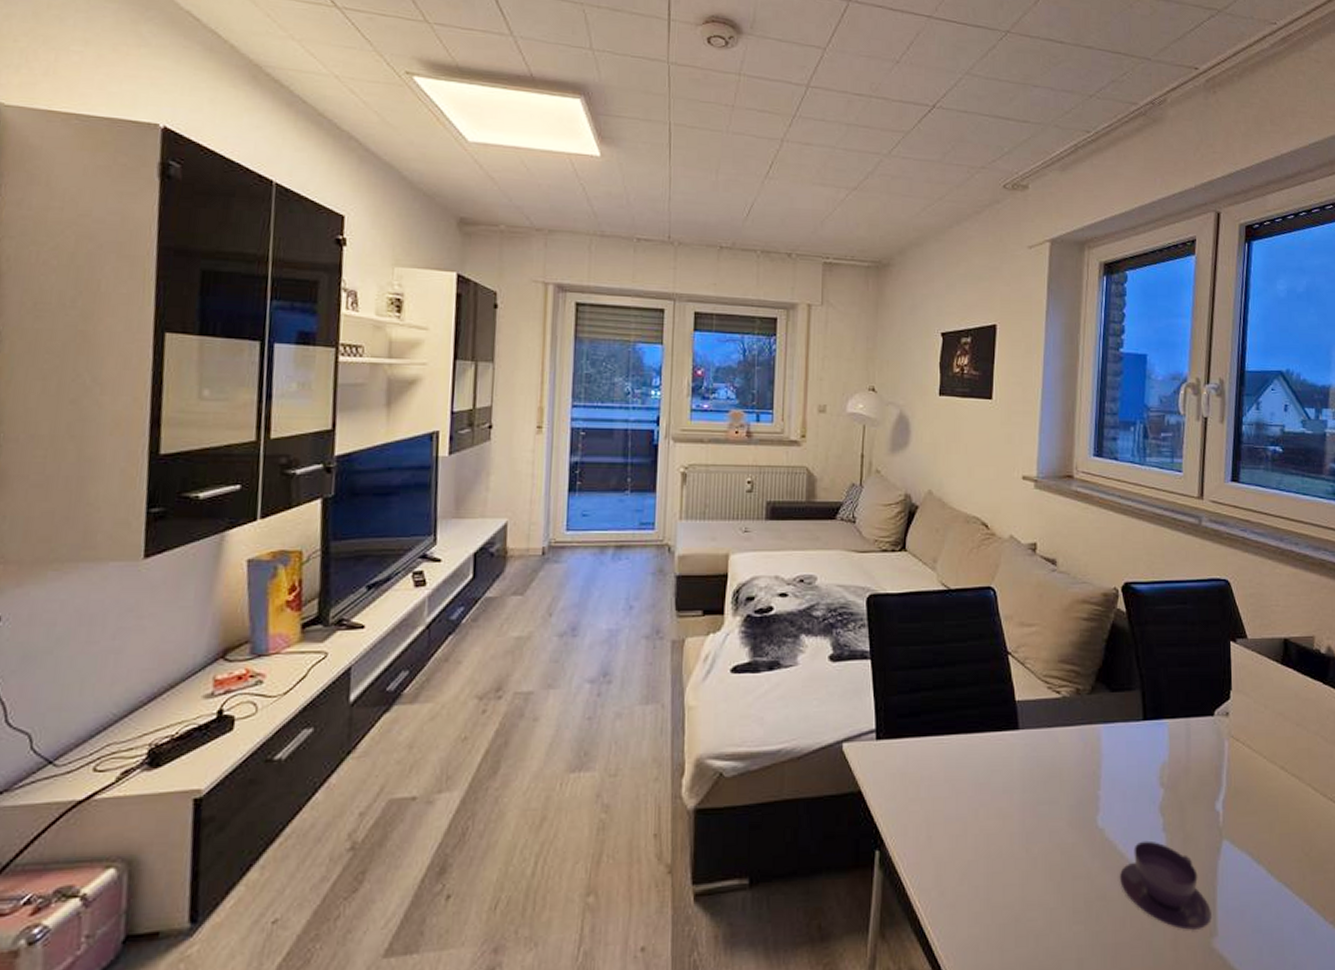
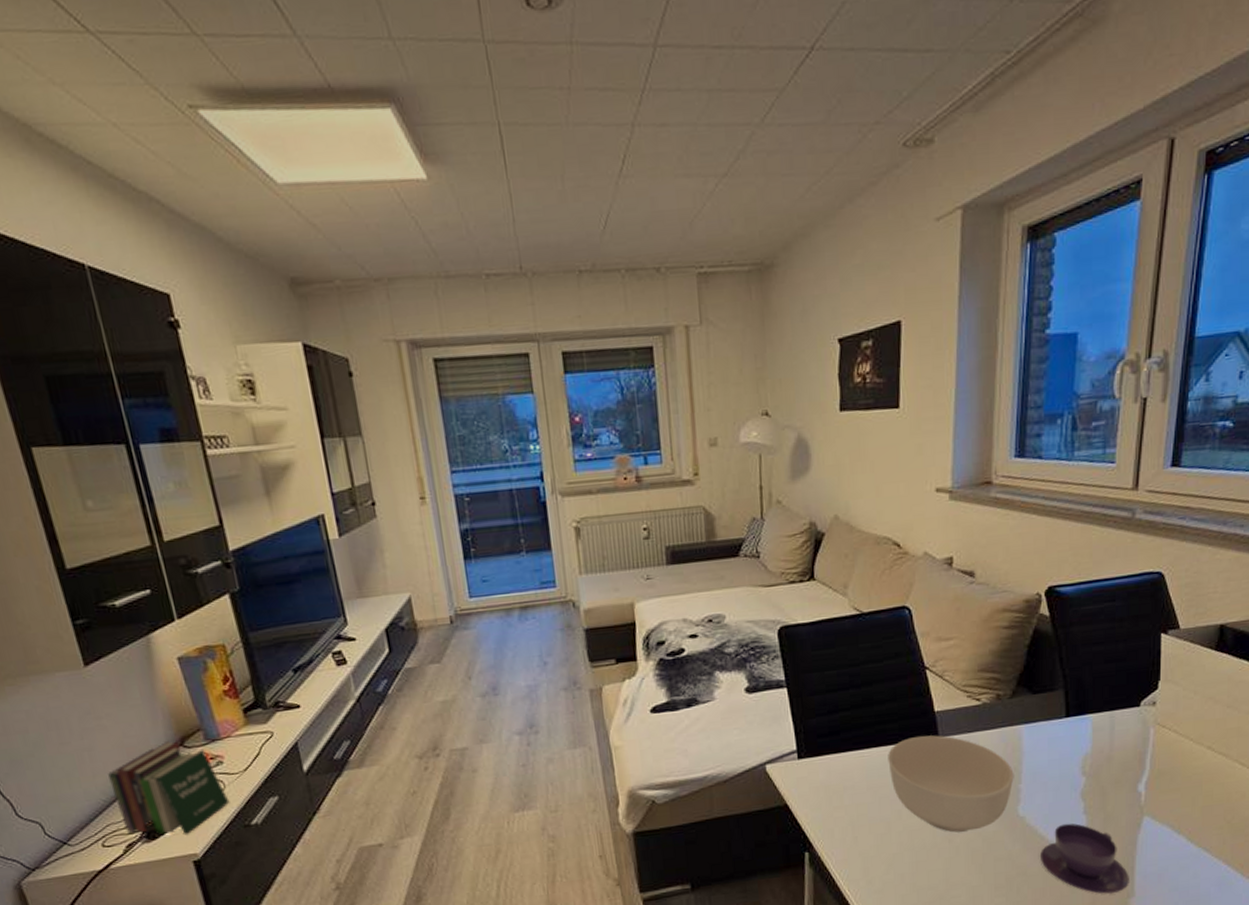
books: none [127,652,258,764] -> present [108,741,230,834]
bowl: none [967,727,1093,841] -> present [888,735,1014,833]

